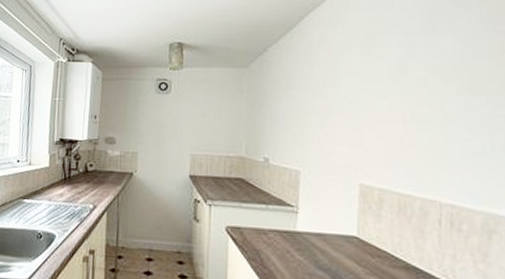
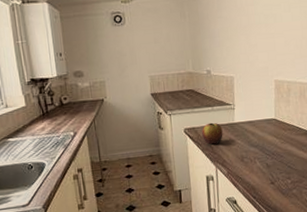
apple: none [250,225,279,255] -> present [202,122,223,145]

